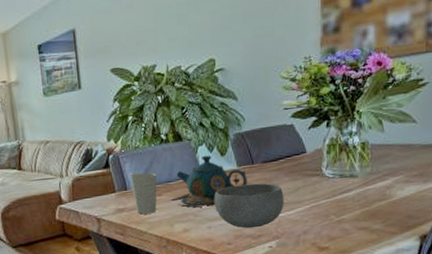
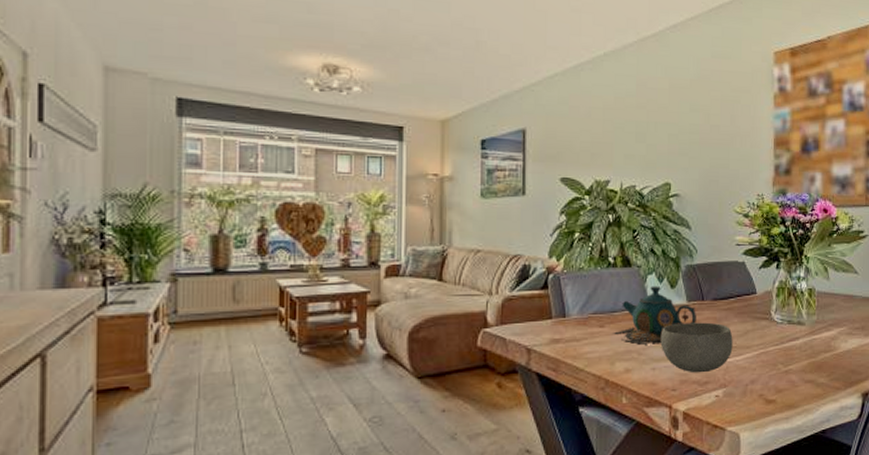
cup: present [129,172,157,215] -> none [570,296,601,348]

